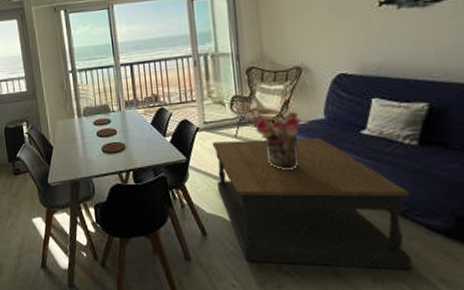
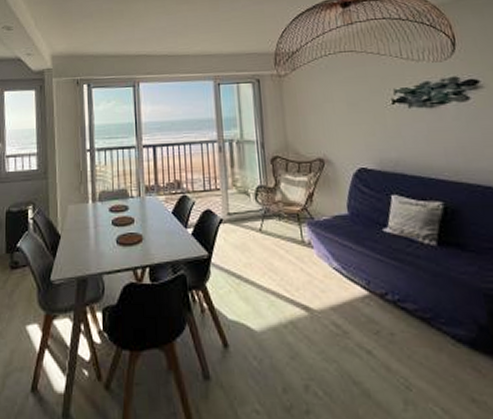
coffee table: present [212,138,412,270] -> none [236,235,442,389]
bouquet: present [252,111,302,170] -> none [277,205,326,269]

